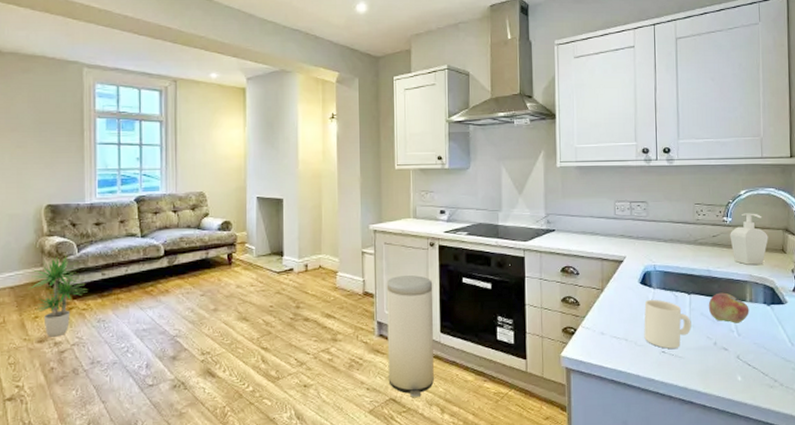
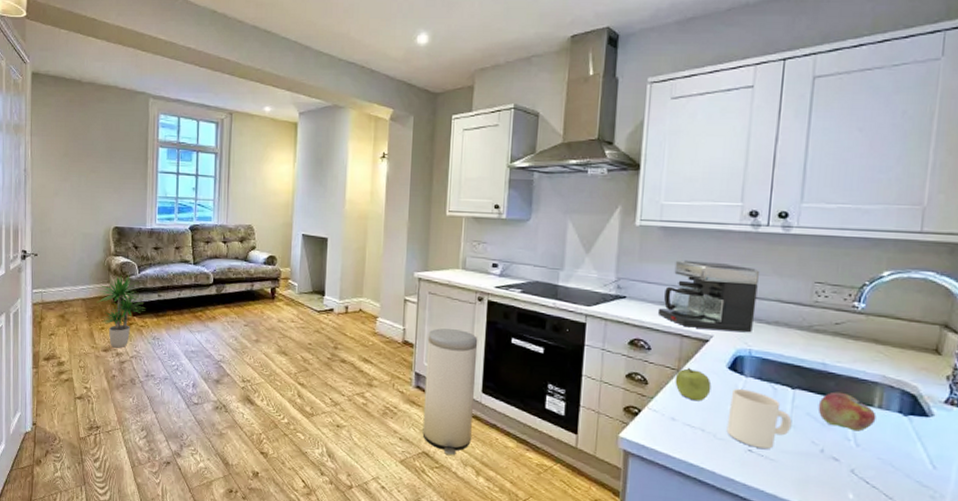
coffee maker: none [581,193,655,251] -> present [657,260,760,333]
fruit: none [600,287,629,315] -> present [675,368,712,402]
soap bottle: present [730,213,768,265] -> none [860,299,917,365]

